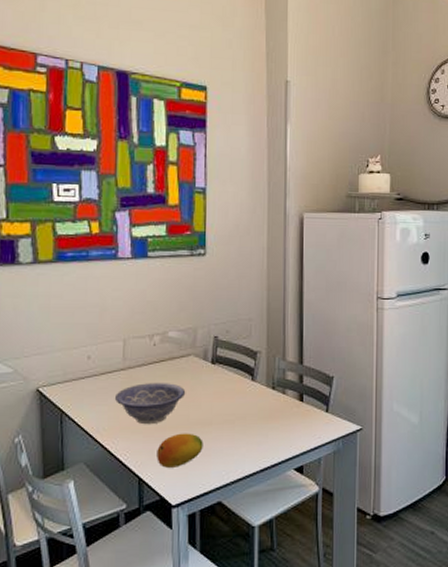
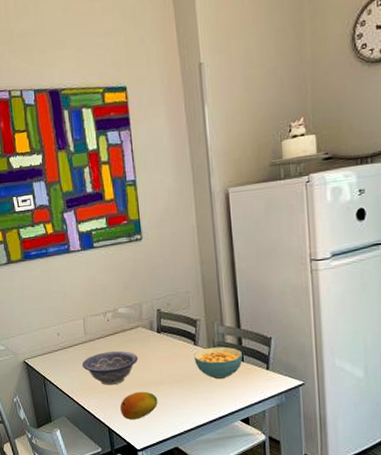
cereal bowl: none [250,384,302,421] -> present [194,346,243,380]

